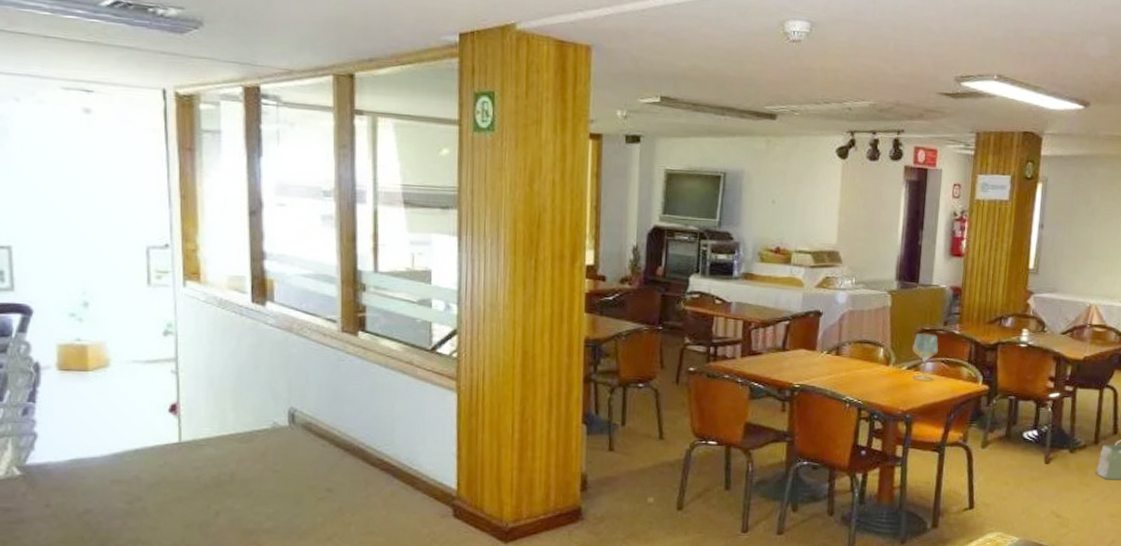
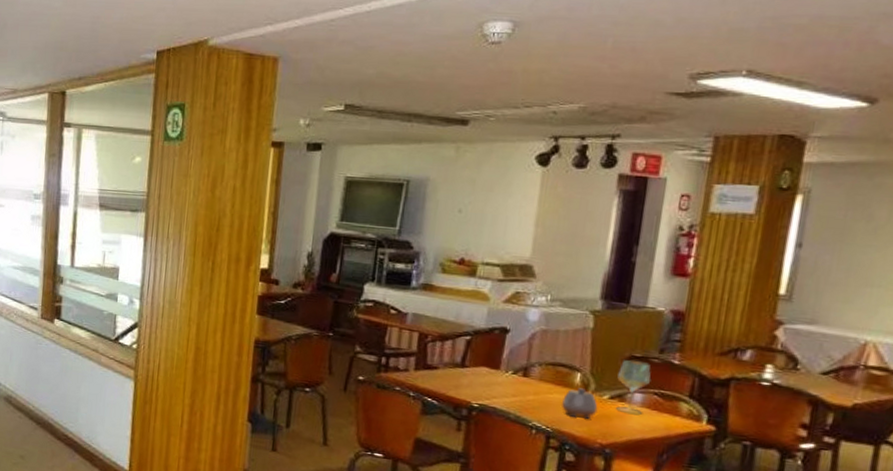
sugar bowl: none [868,362,899,389] -> present [560,388,598,419]

